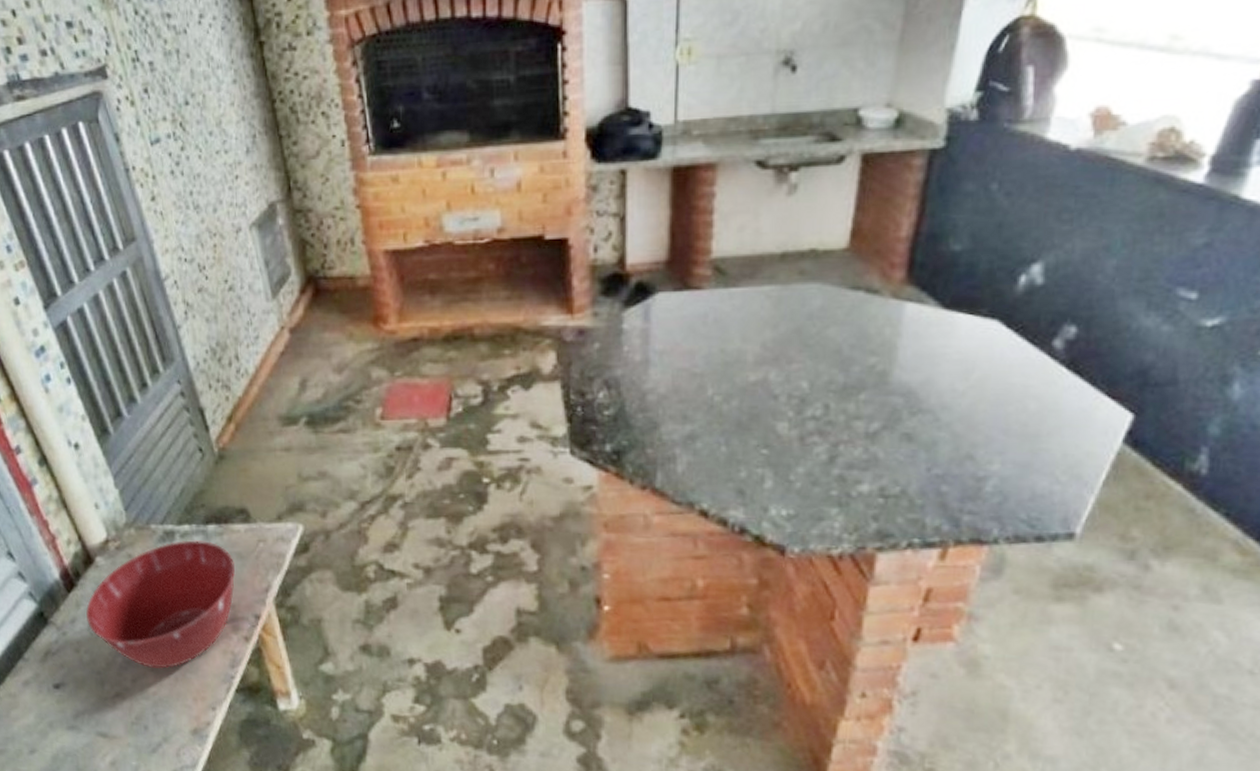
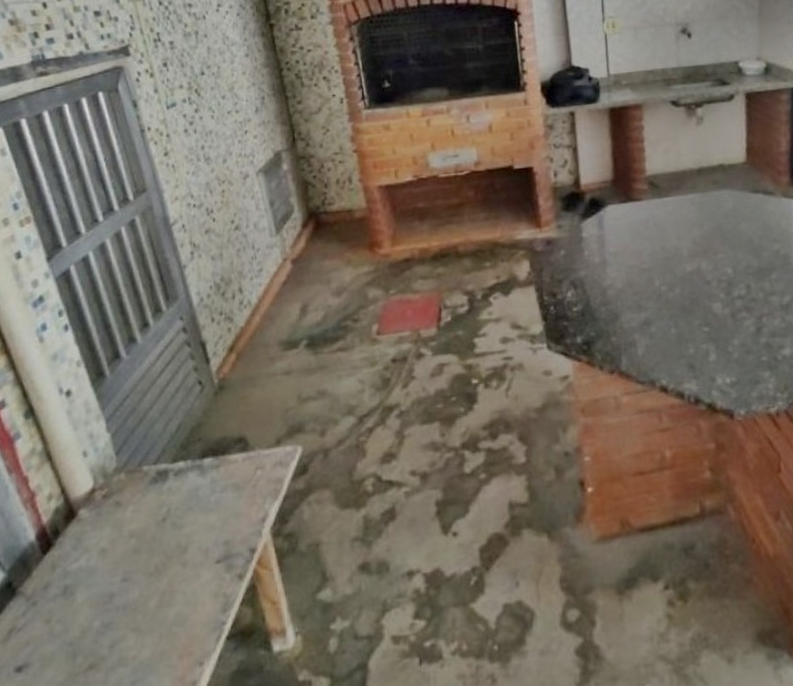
mixing bowl: present [86,540,235,669] -> none [62,476,230,628]

